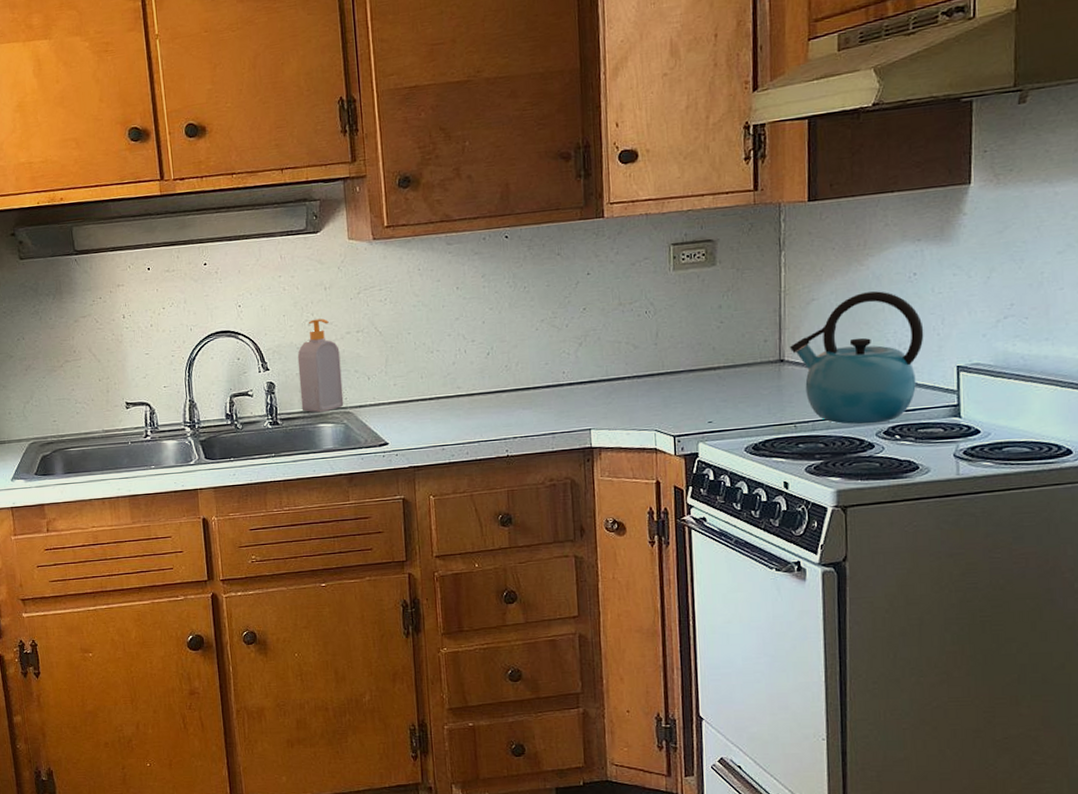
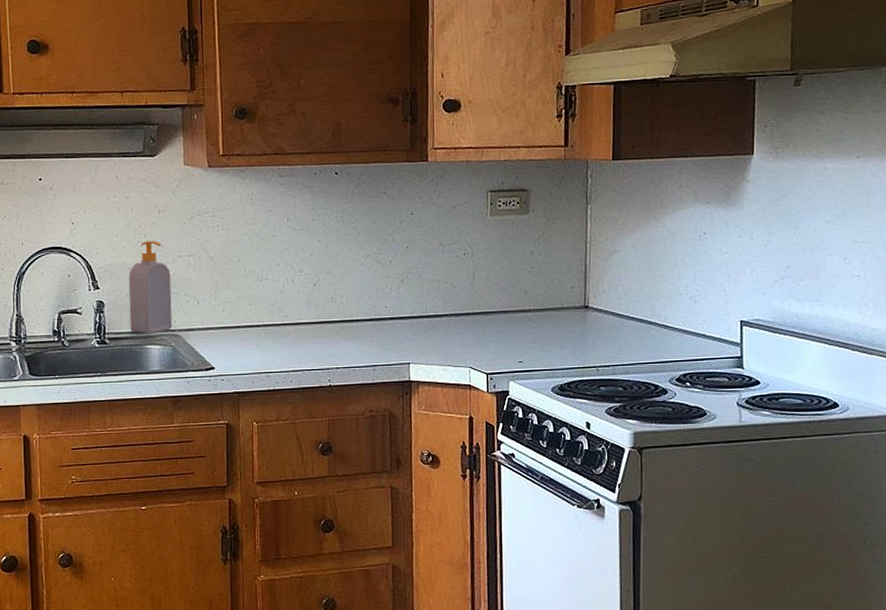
kettle: present [789,291,924,425] -> none [593,247,712,371]

